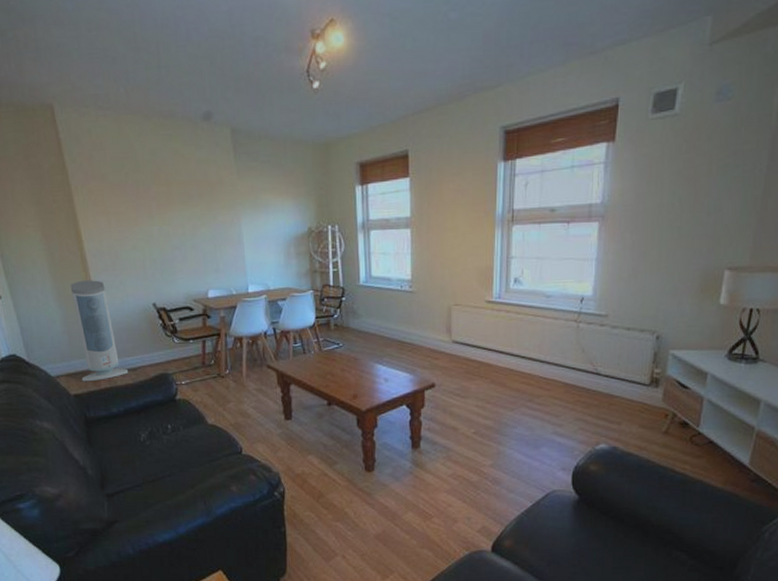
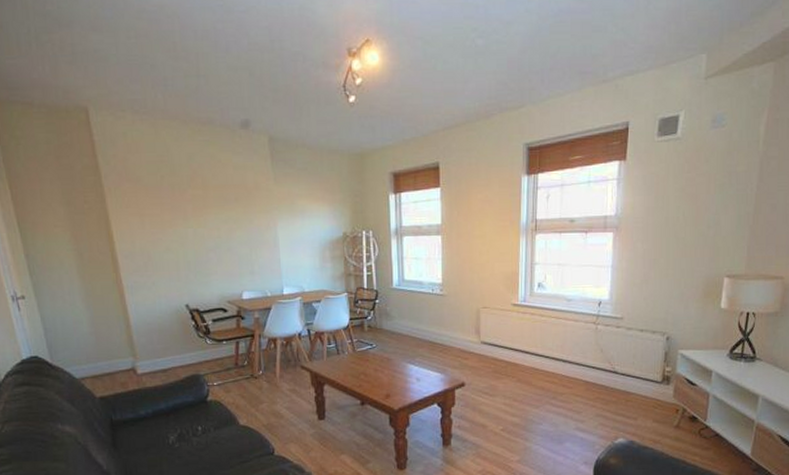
air purifier: present [70,280,129,382] -> none [99,281,159,384]

